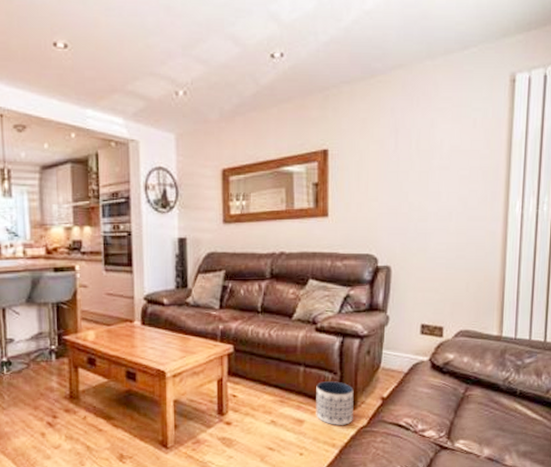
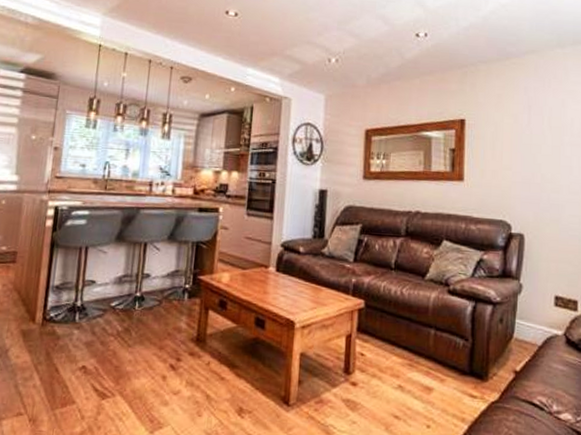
planter: present [316,381,354,425] -> none [445,347,486,398]

